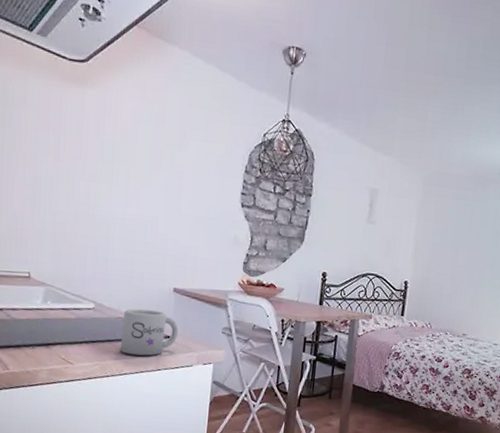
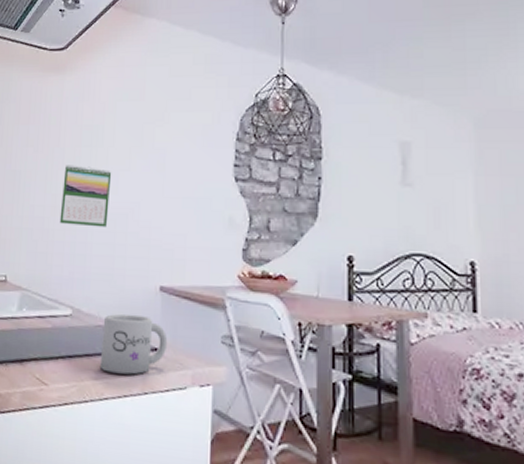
calendar: none [82,176,133,237] -> present [59,165,112,228]

